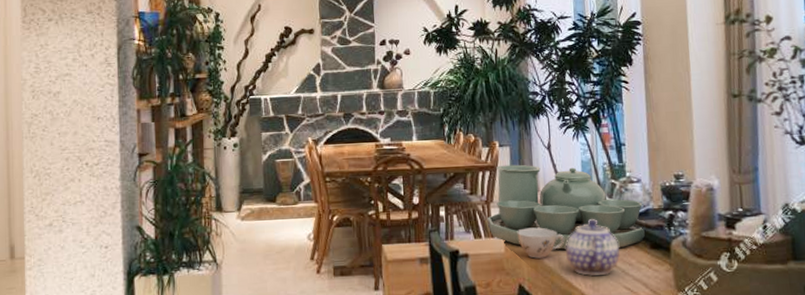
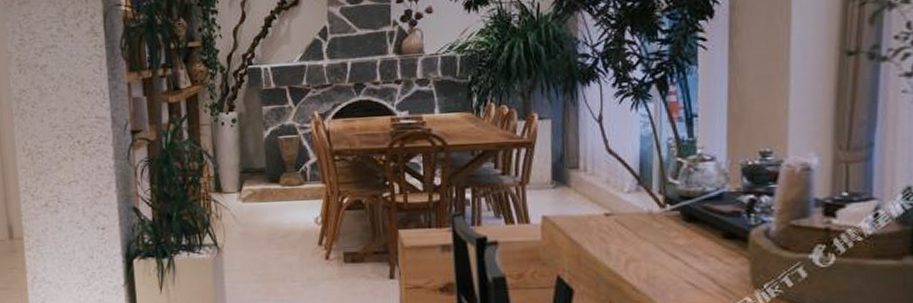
tea set: present [487,164,645,250] -> none [521,140,716,238]
teacup: present [517,227,564,259] -> none [557,212,614,248]
teapot: present [565,219,621,277] -> none [615,204,684,269]

